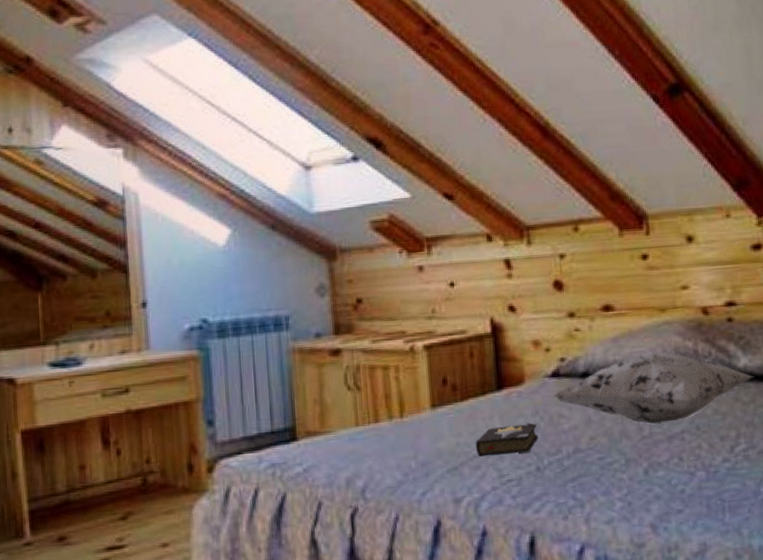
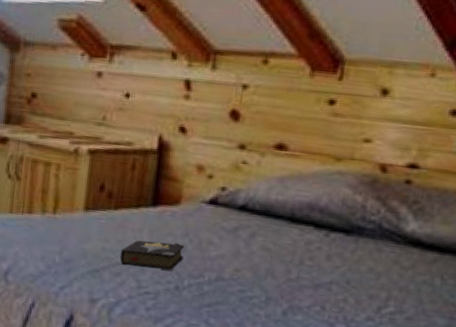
decorative pillow: present [551,350,754,424] -> none [204,197,420,271]

